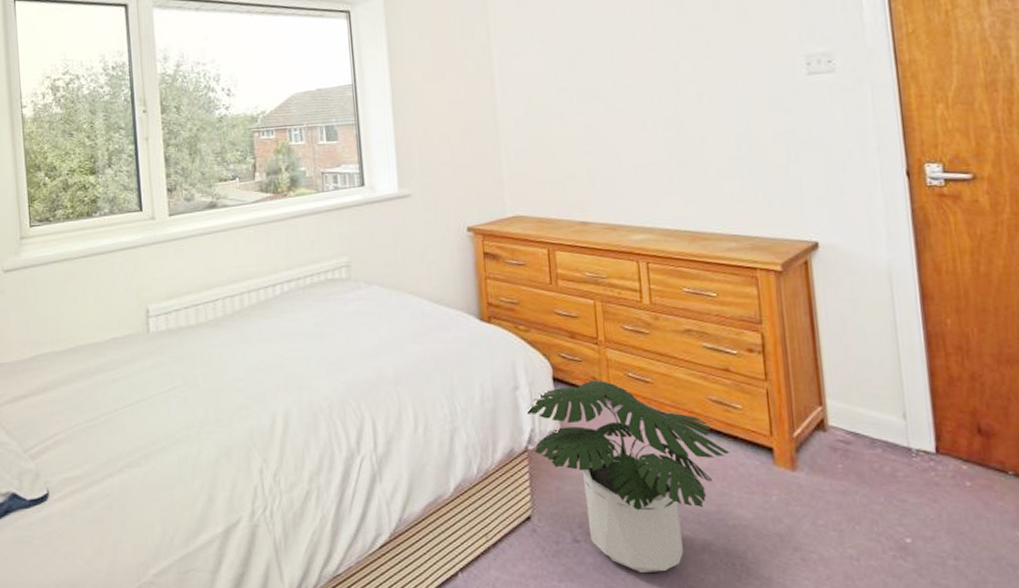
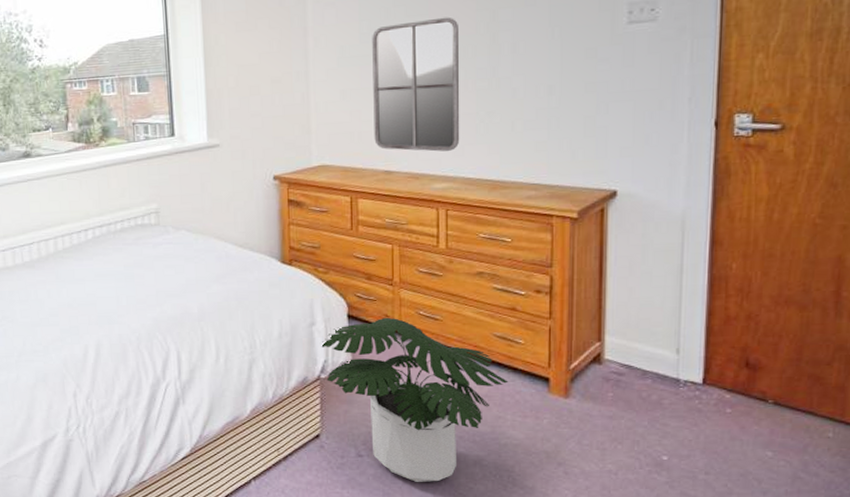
home mirror: none [558,67,654,202] -> present [372,17,460,152]

